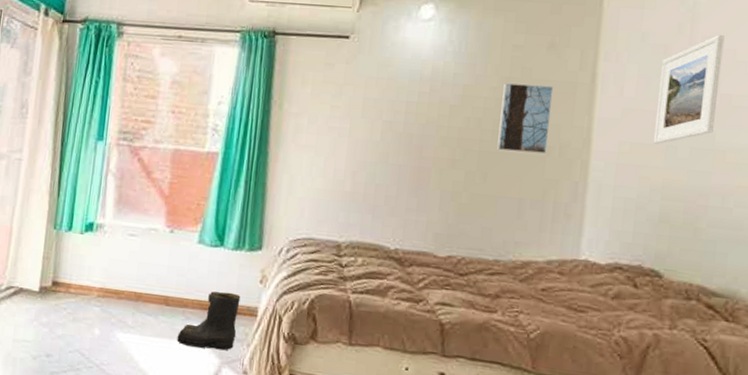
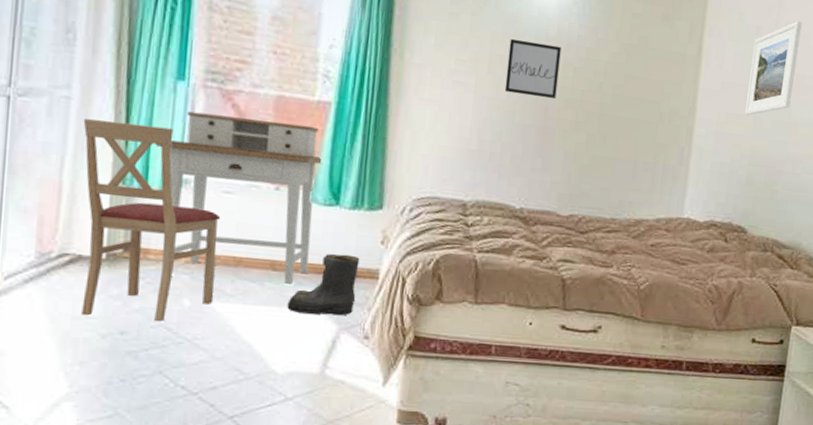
chair: none [20,175,126,348] -> present [81,119,221,323]
desk: none [80,166,211,320] -> present [156,111,324,286]
wall art: none [378,82,437,139] -> present [504,38,562,99]
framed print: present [497,83,554,155] -> none [616,49,666,121]

